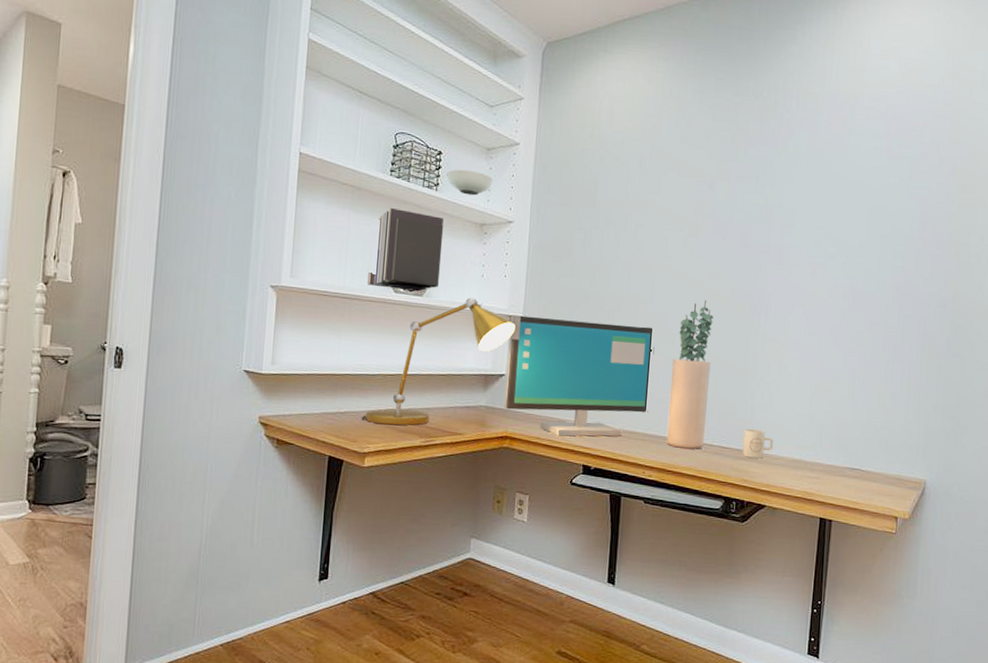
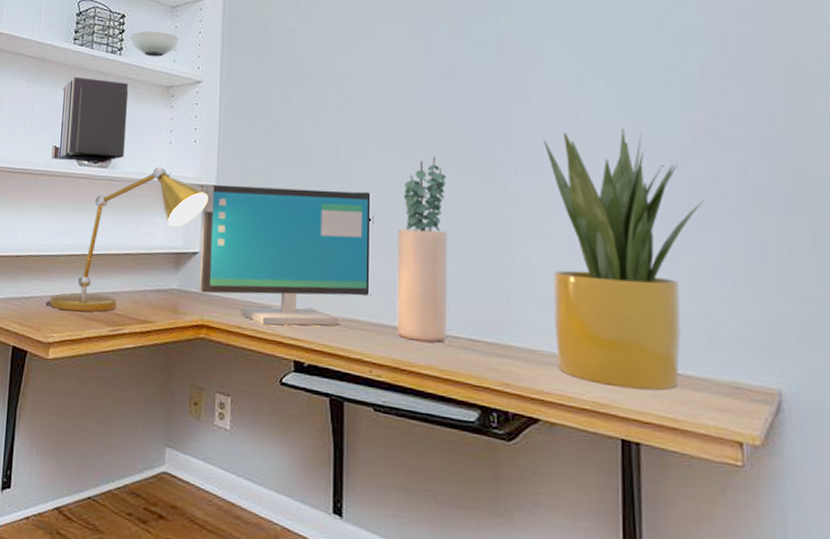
mug: present [742,428,774,459] -> none [499,315,543,356]
planter: none [782,285,895,483] -> present [543,129,705,391]

